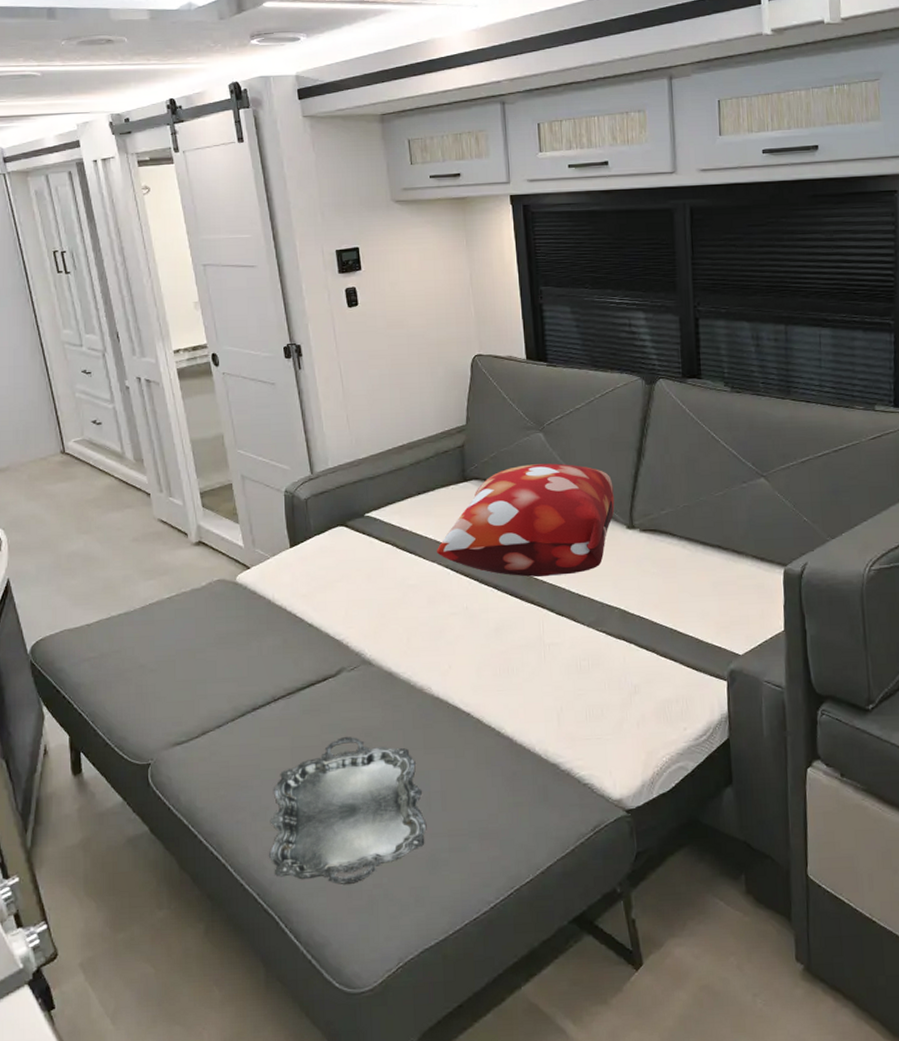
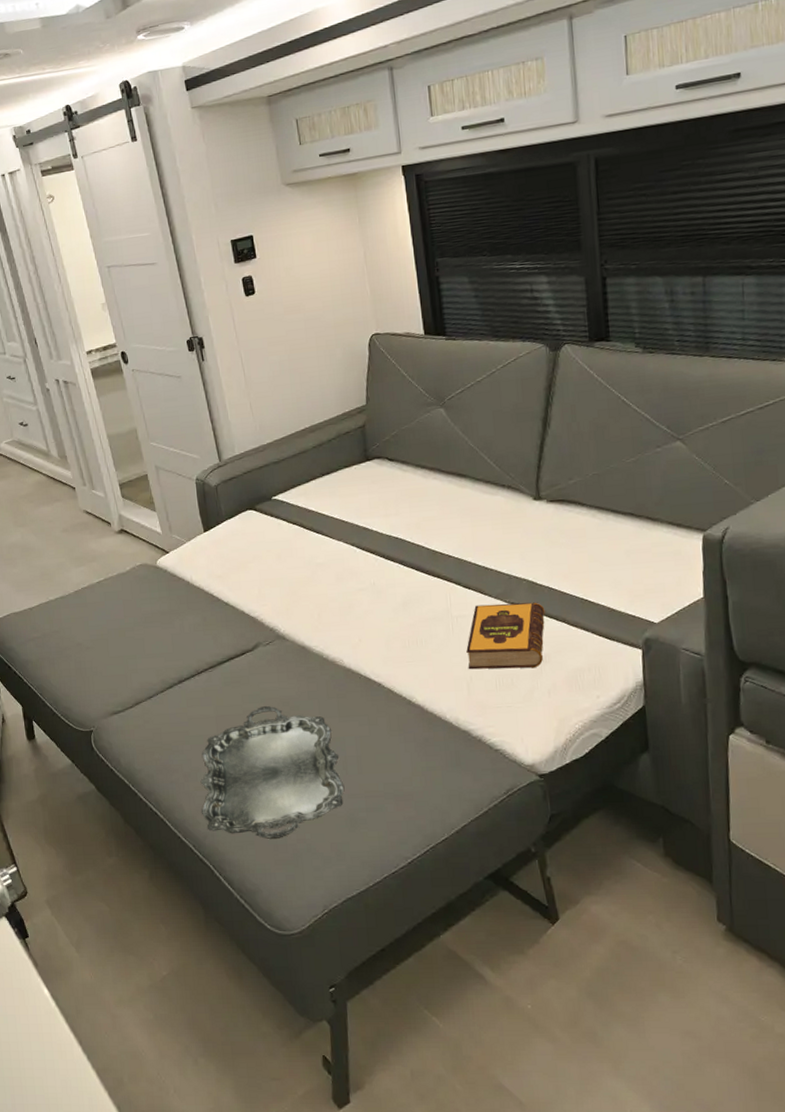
decorative pillow: present [437,463,615,577] -> none [343,438,520,552]
hardback book: none [557,631,636,700] -> present [466,602,545,670]

